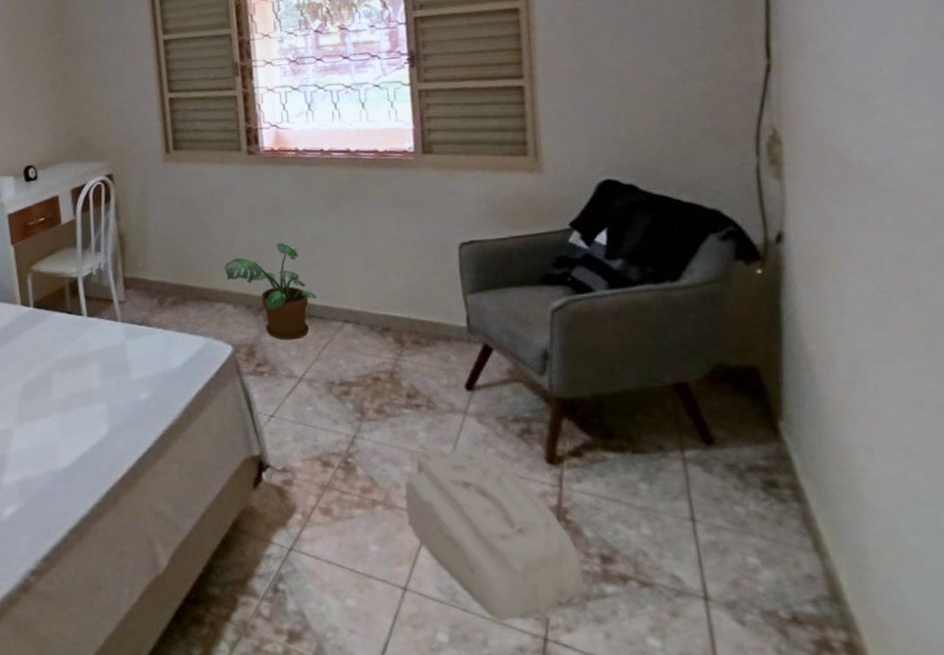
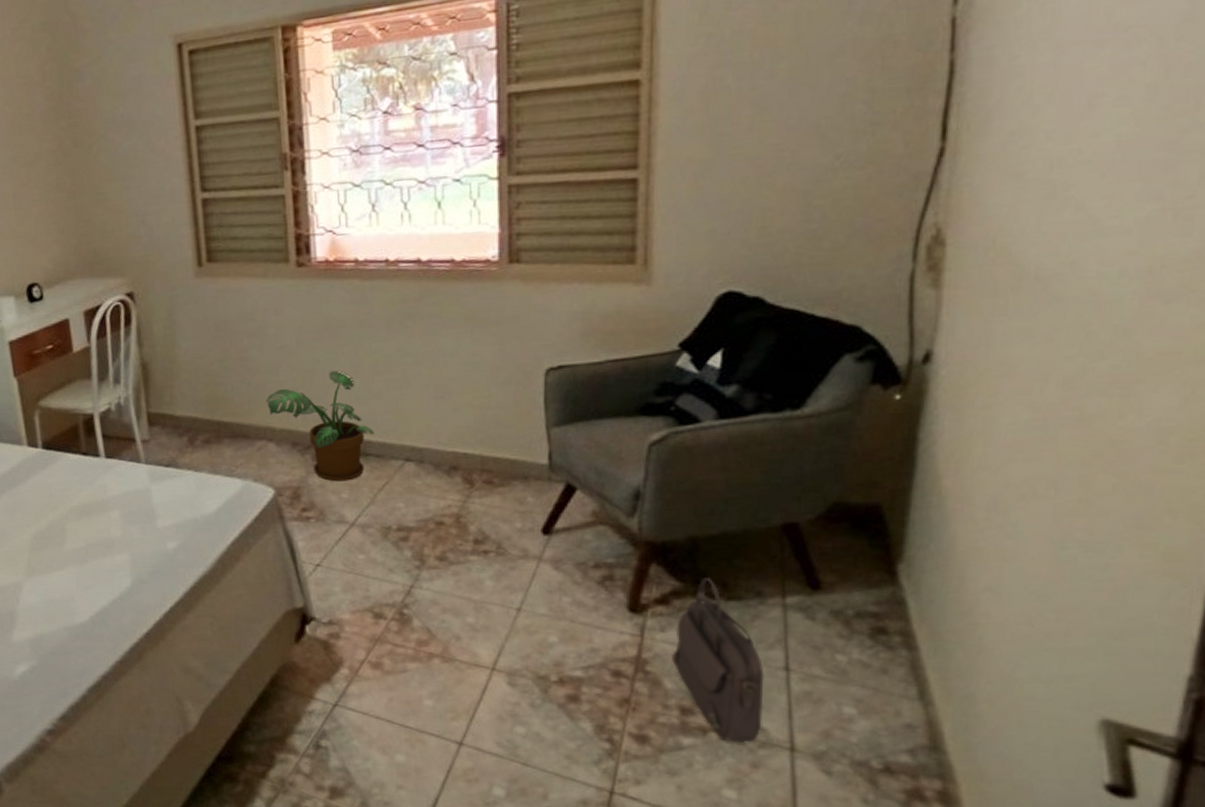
duffel bag: present [403,444,584,621] -> none [464,593,658,774]
handbag: none [589,432,676,591] -> present [672,578,764,743]

